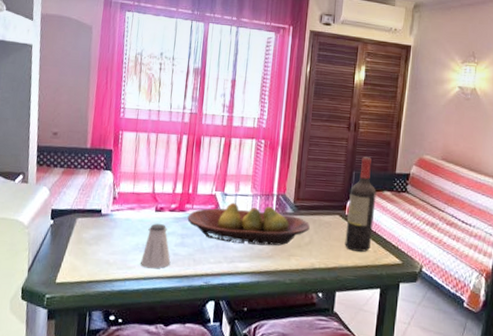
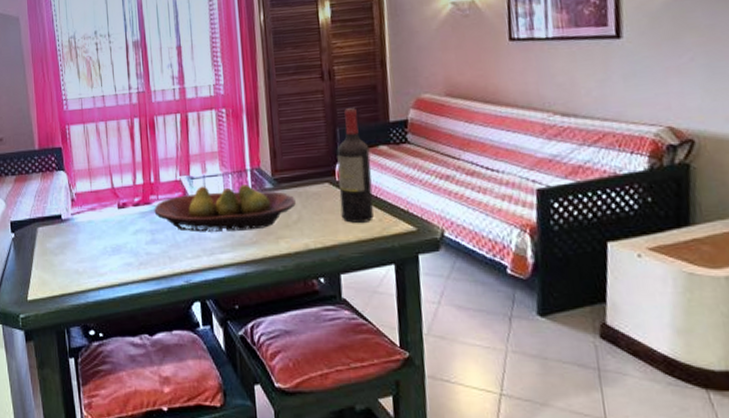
saltshaker: present [141,223,171,269] -> none [112,222,144,273]

